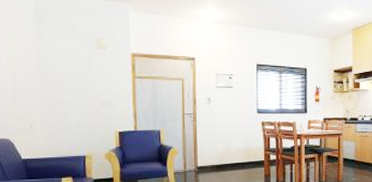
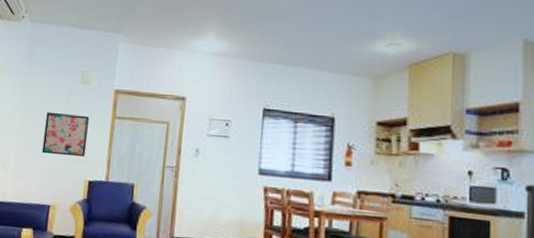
wall art: none [67,75,112,113] -> present [41,111,89,157]

